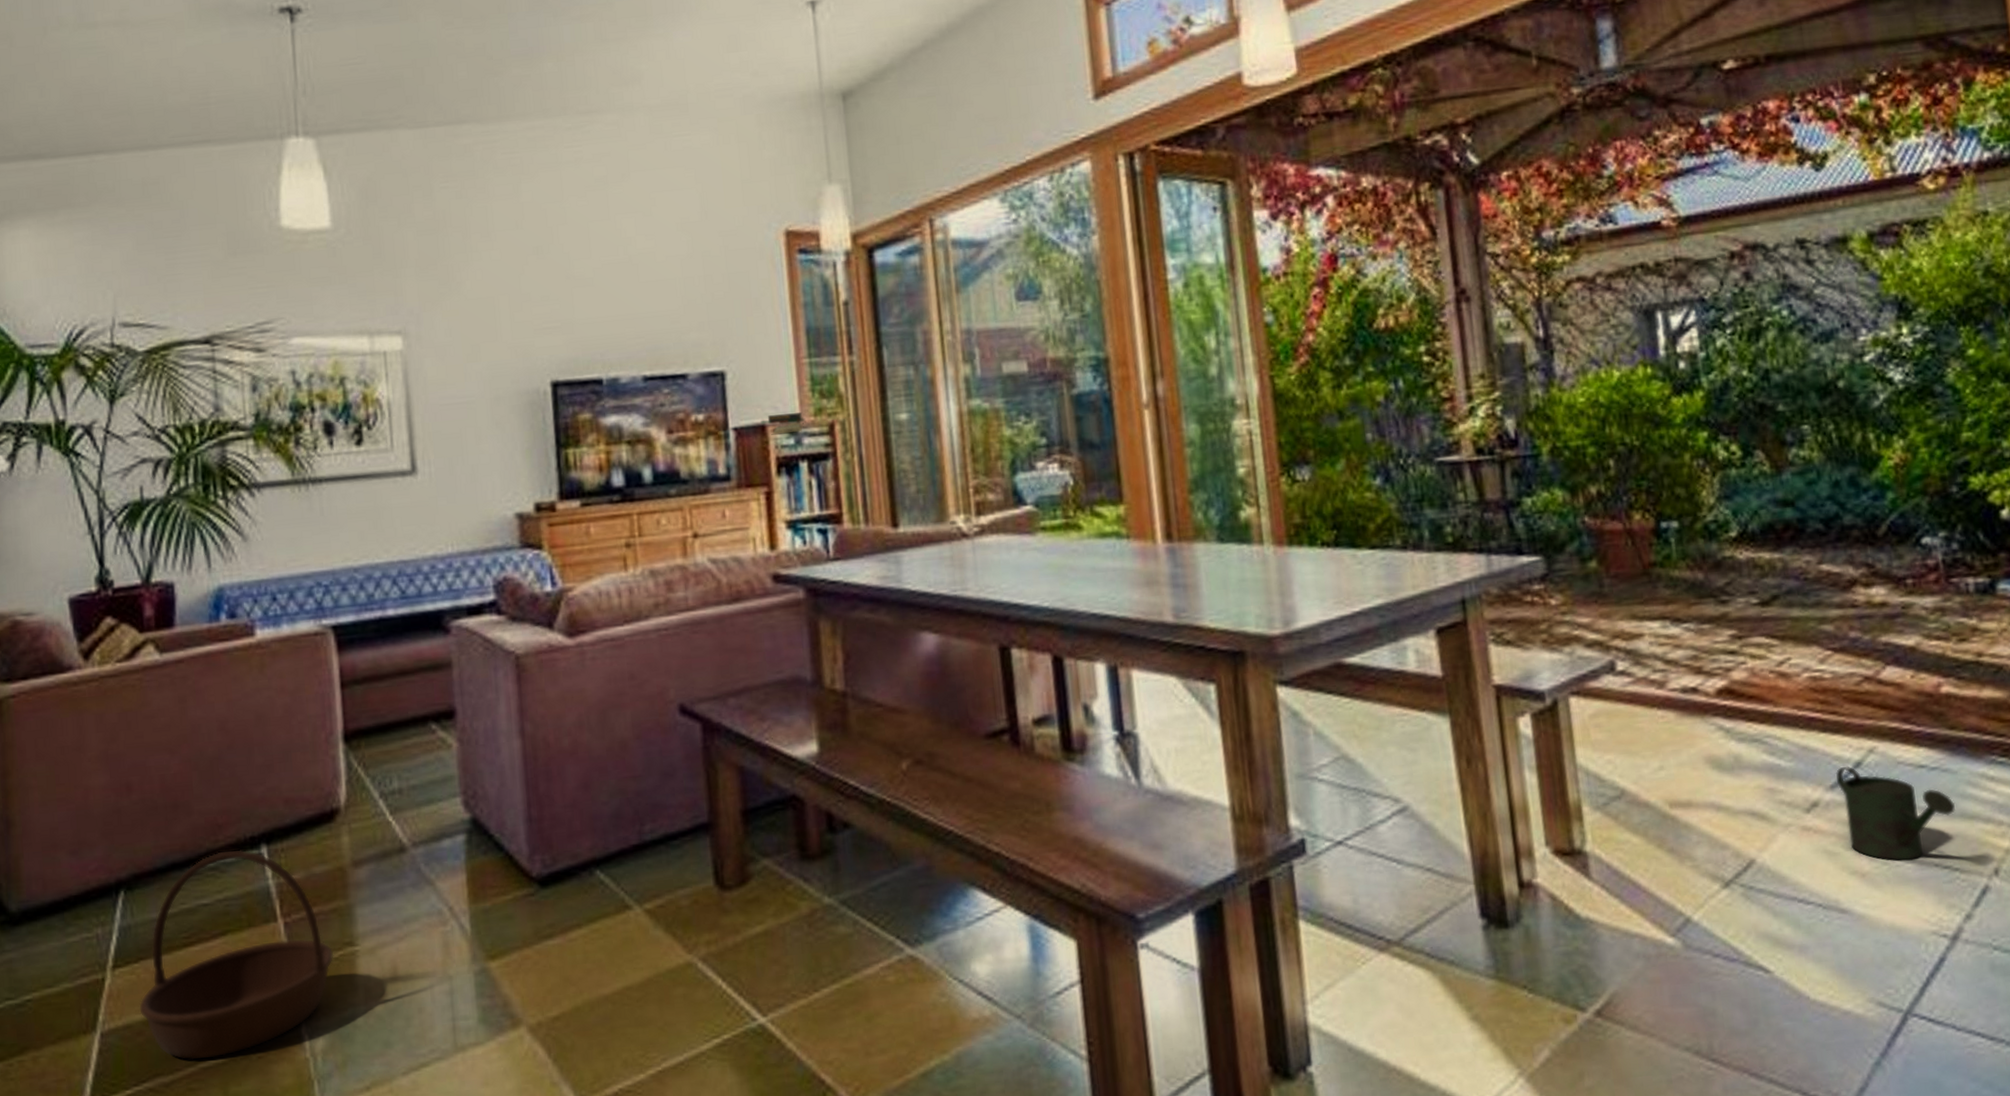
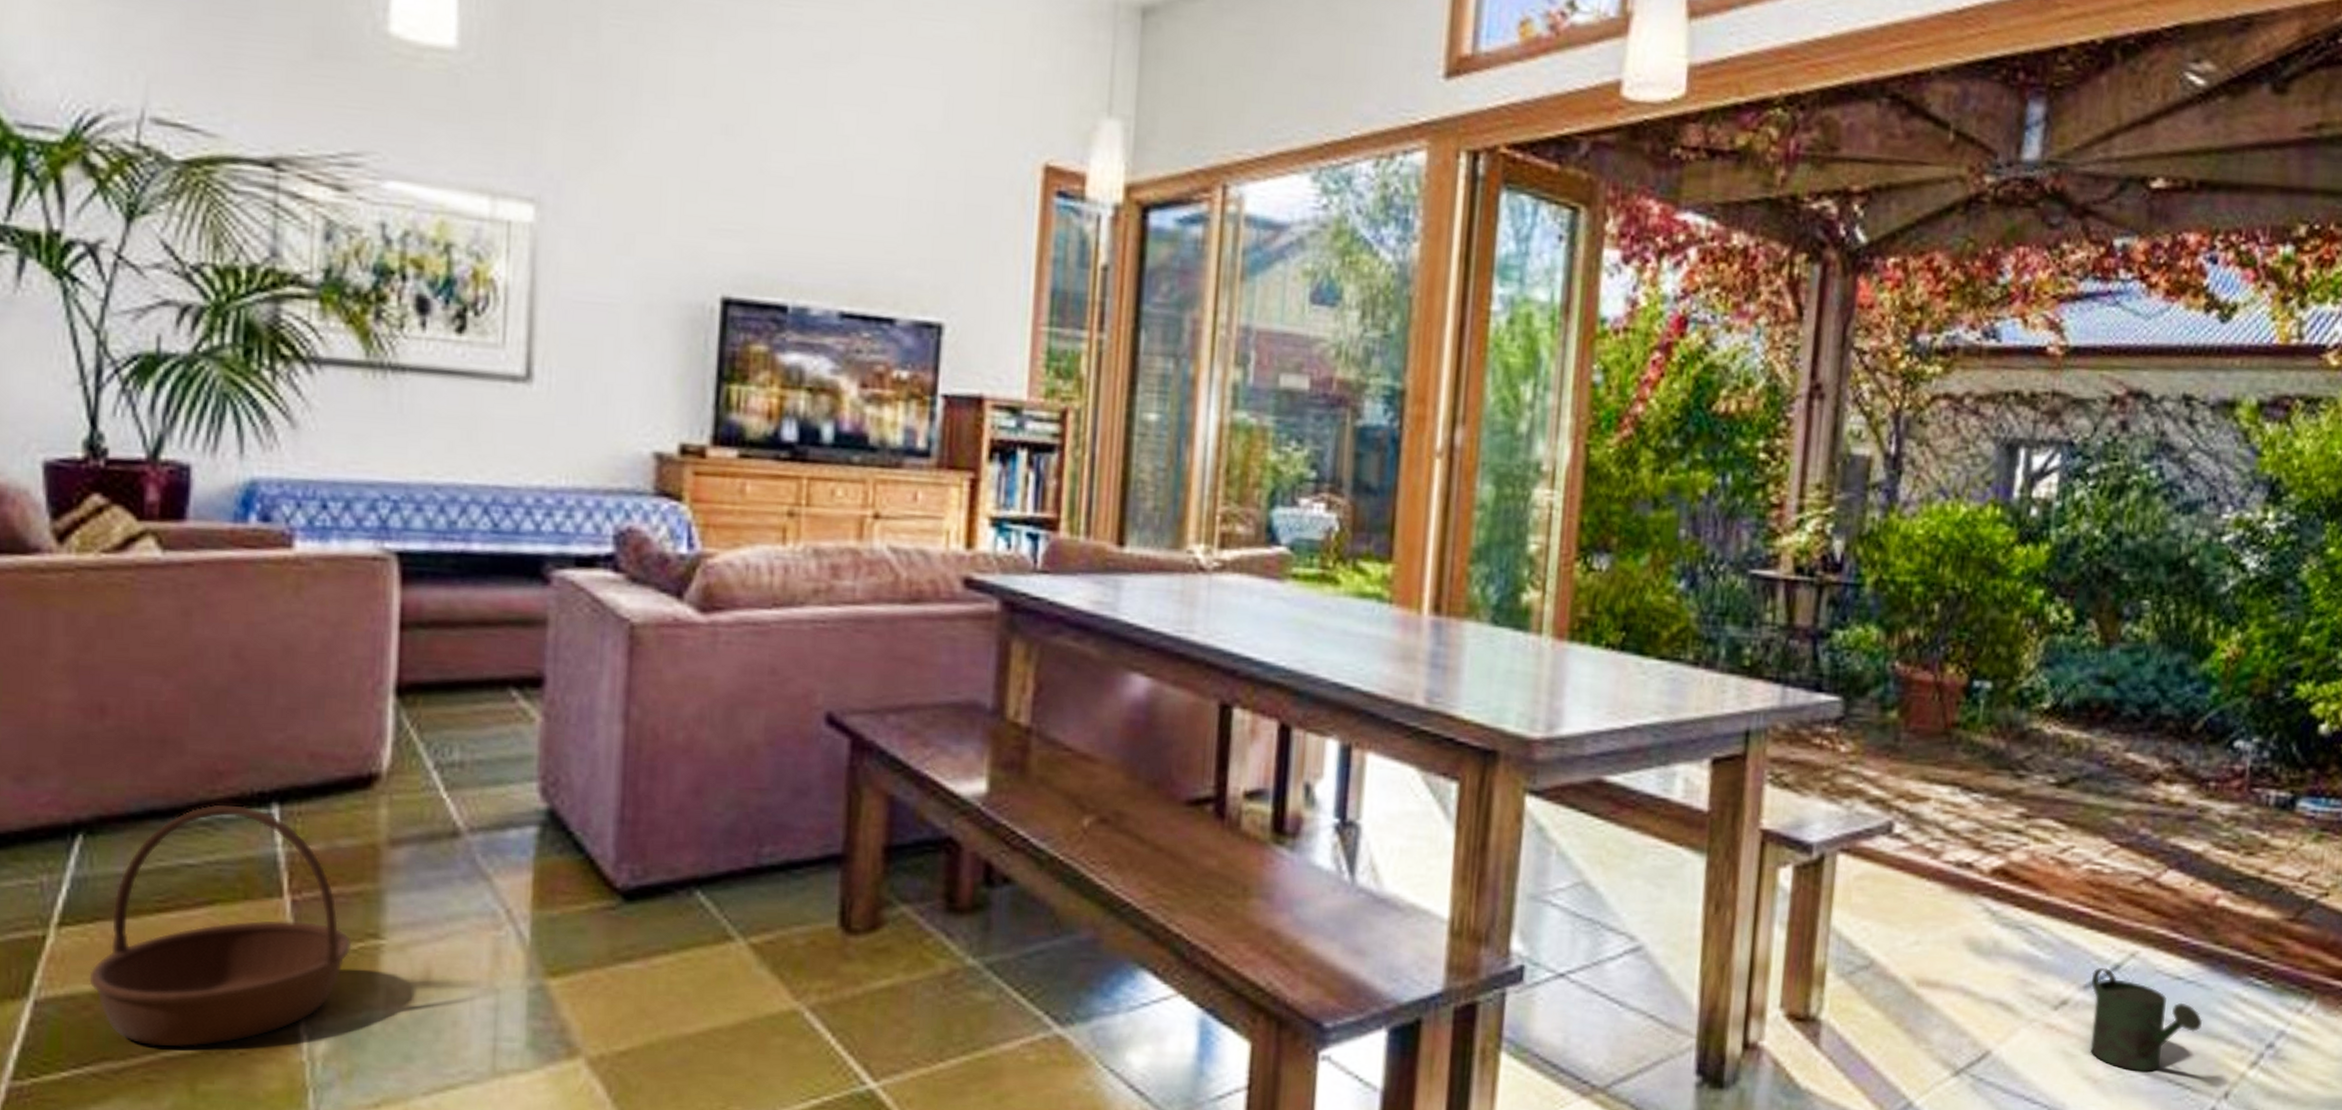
books: present [761,412,806,435] -> none [978,387,1034,414]

